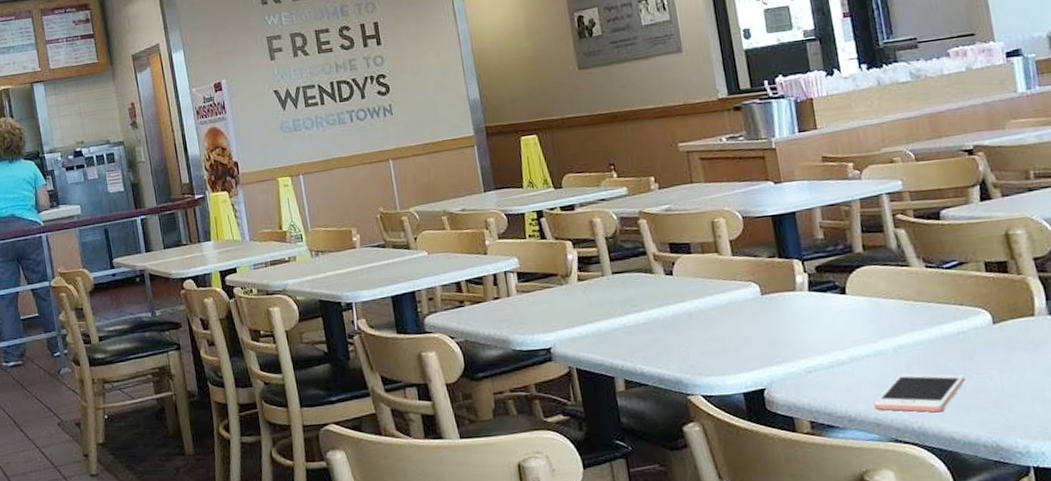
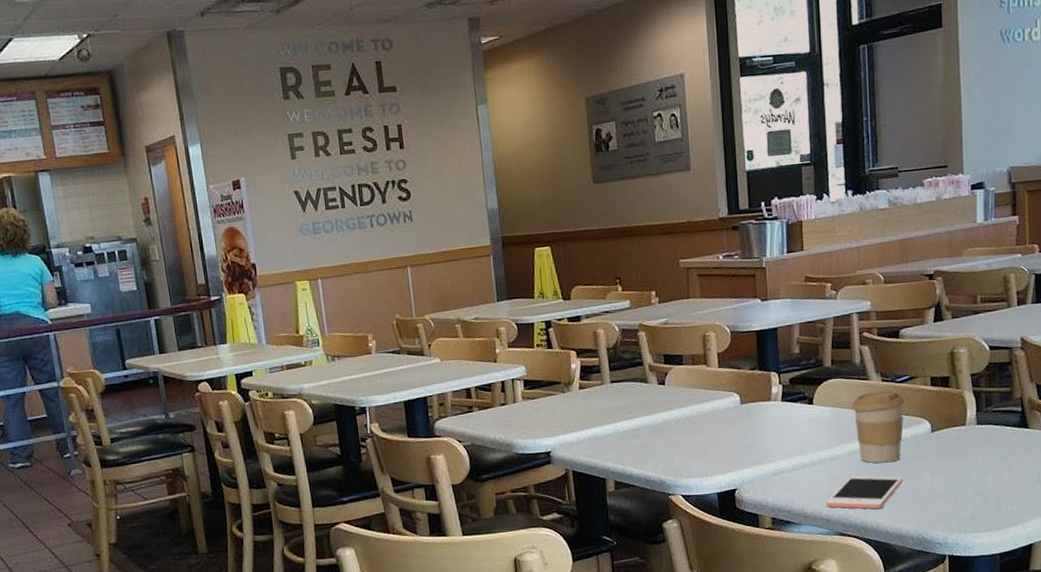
coffee cup: none [892,276,959,360] -> present [851,389,905,464]

